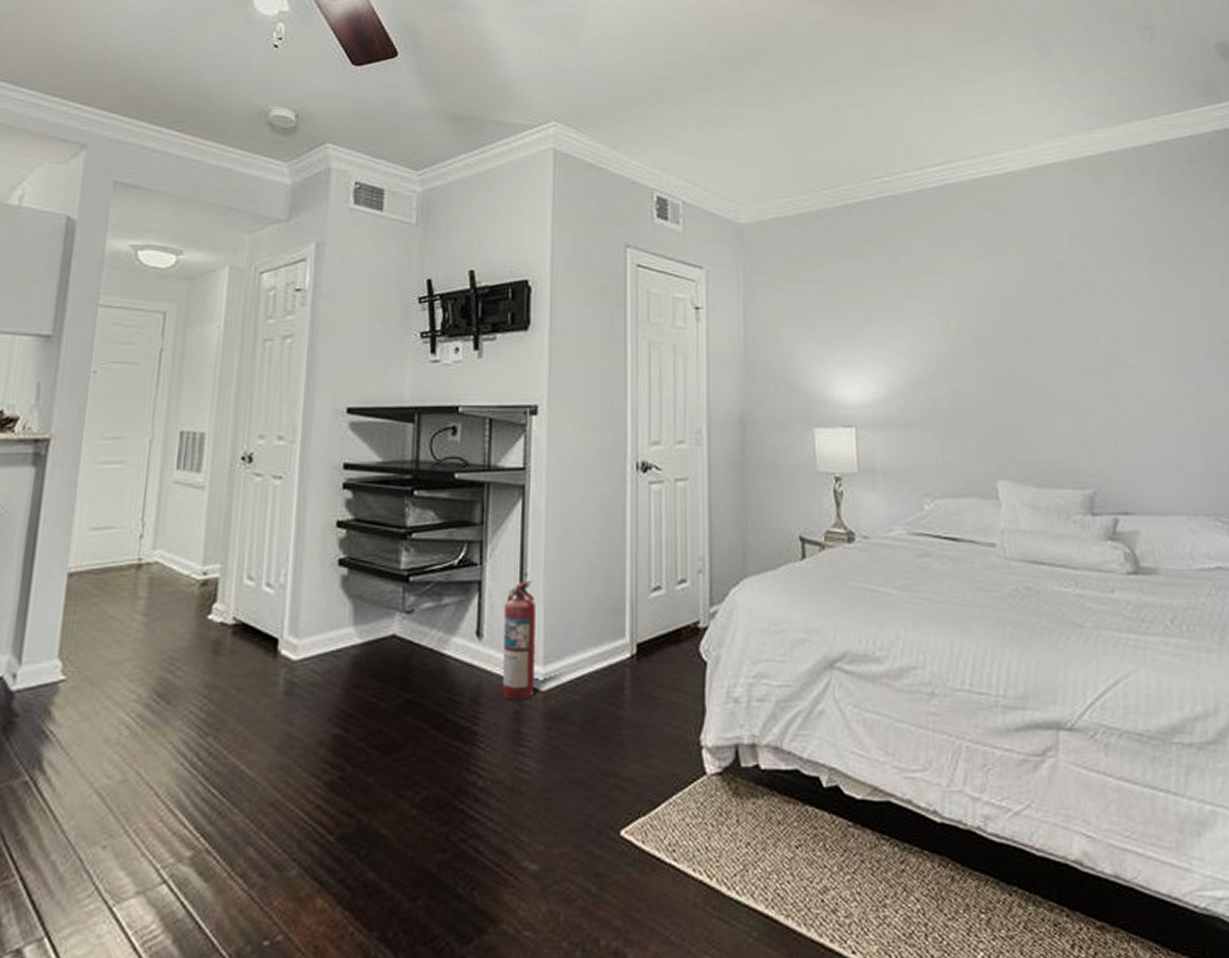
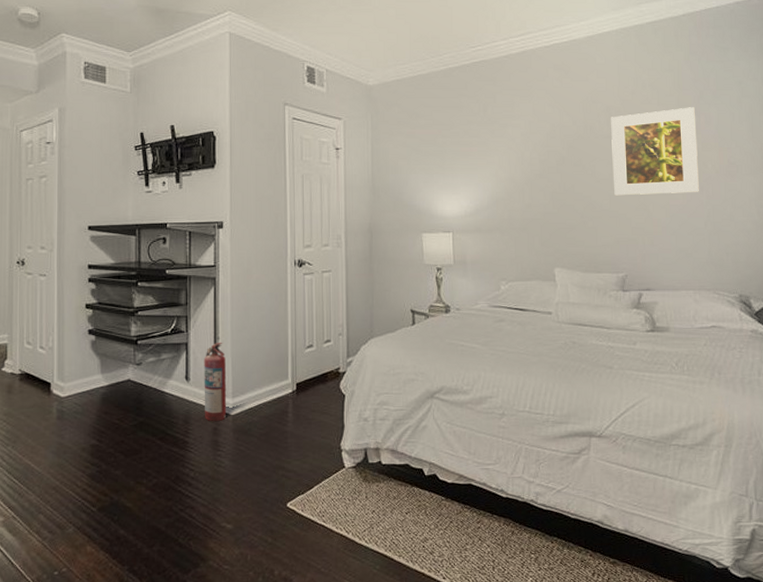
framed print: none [1062,264,1187,381] -> present [611,107,700,196]

